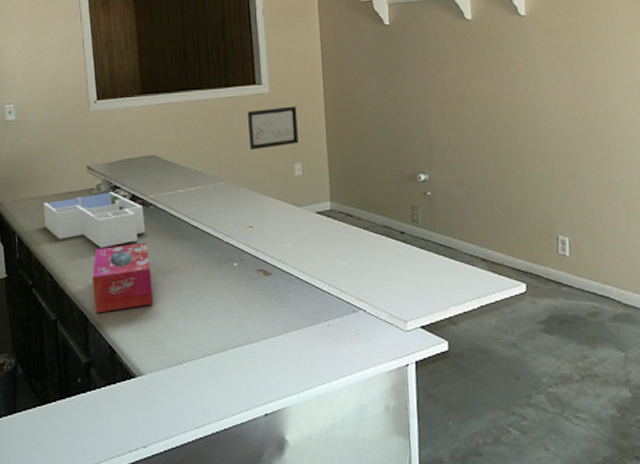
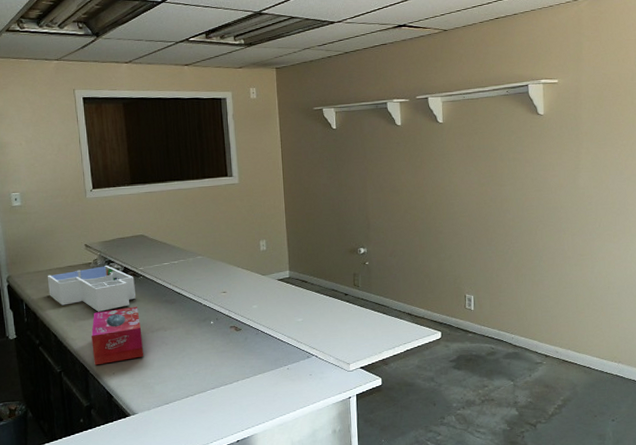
wall art: present [247,106,298,151] -> none [220,194,263,230]

